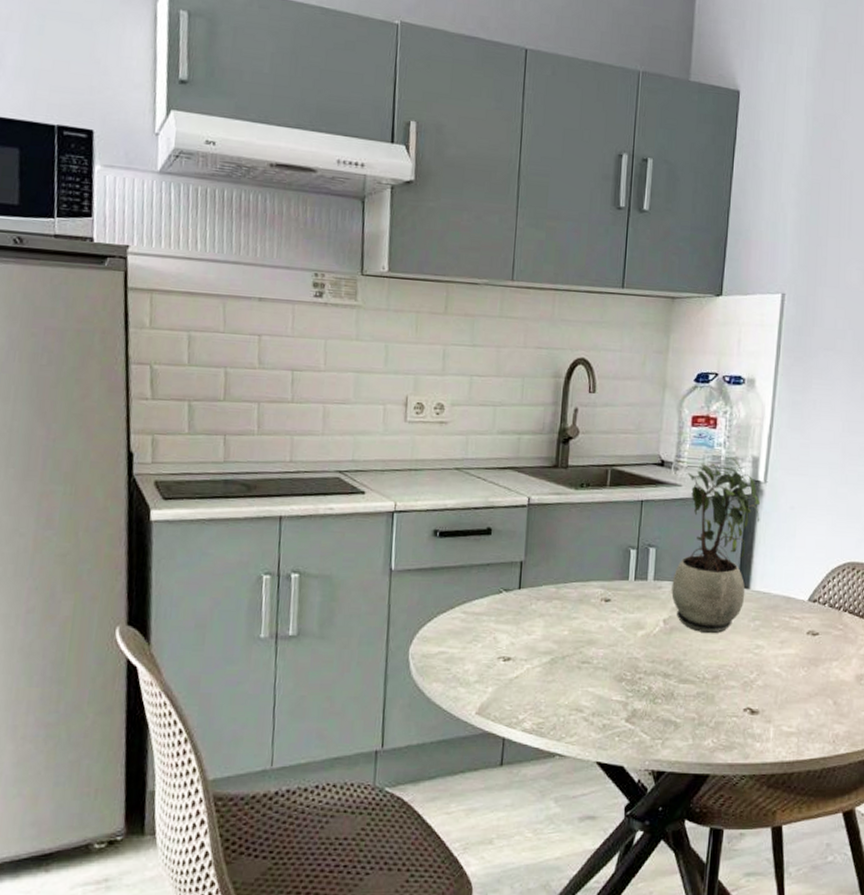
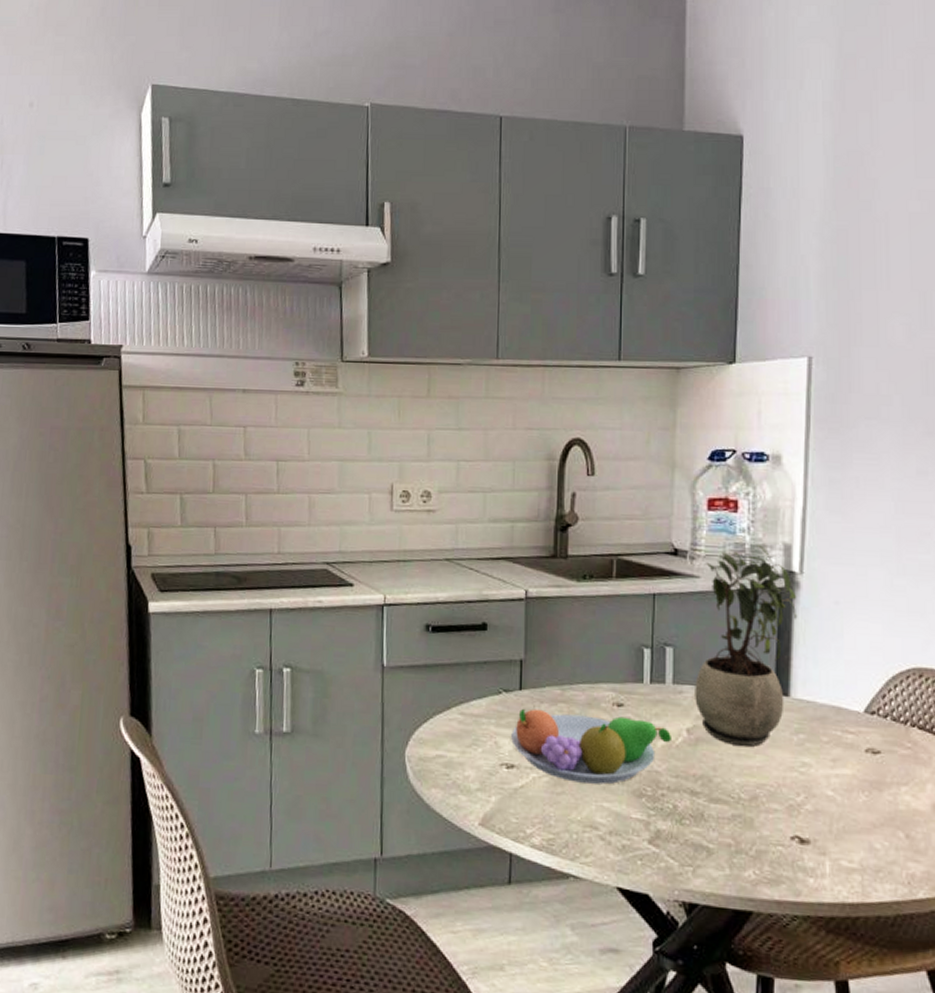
fruit bowl: none [509,606,650,672] -> present [511,709,671,785]

